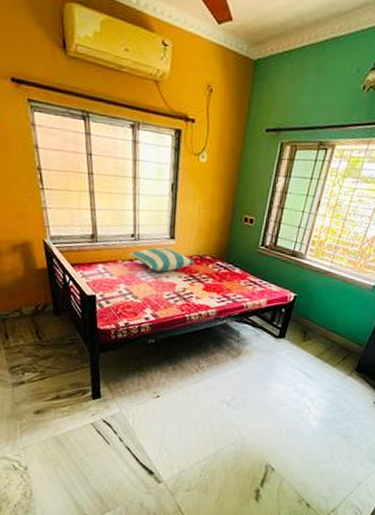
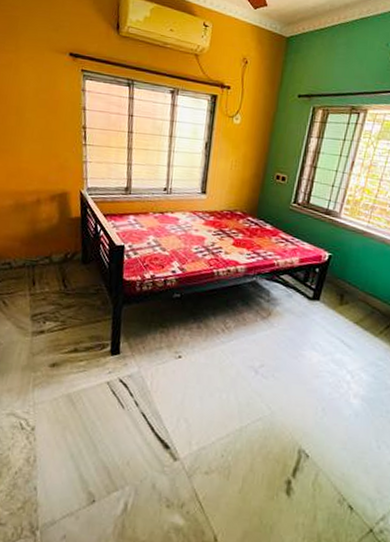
pillow: present [130,247,194,272] -> none [161,201,225,226]

